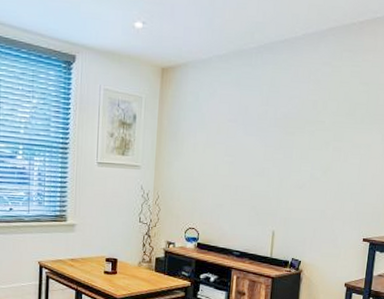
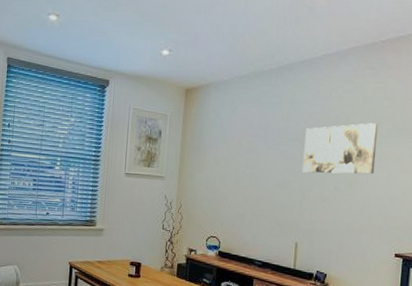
wall art: none [280,108,354,161] -> present [302,123,379,175]

